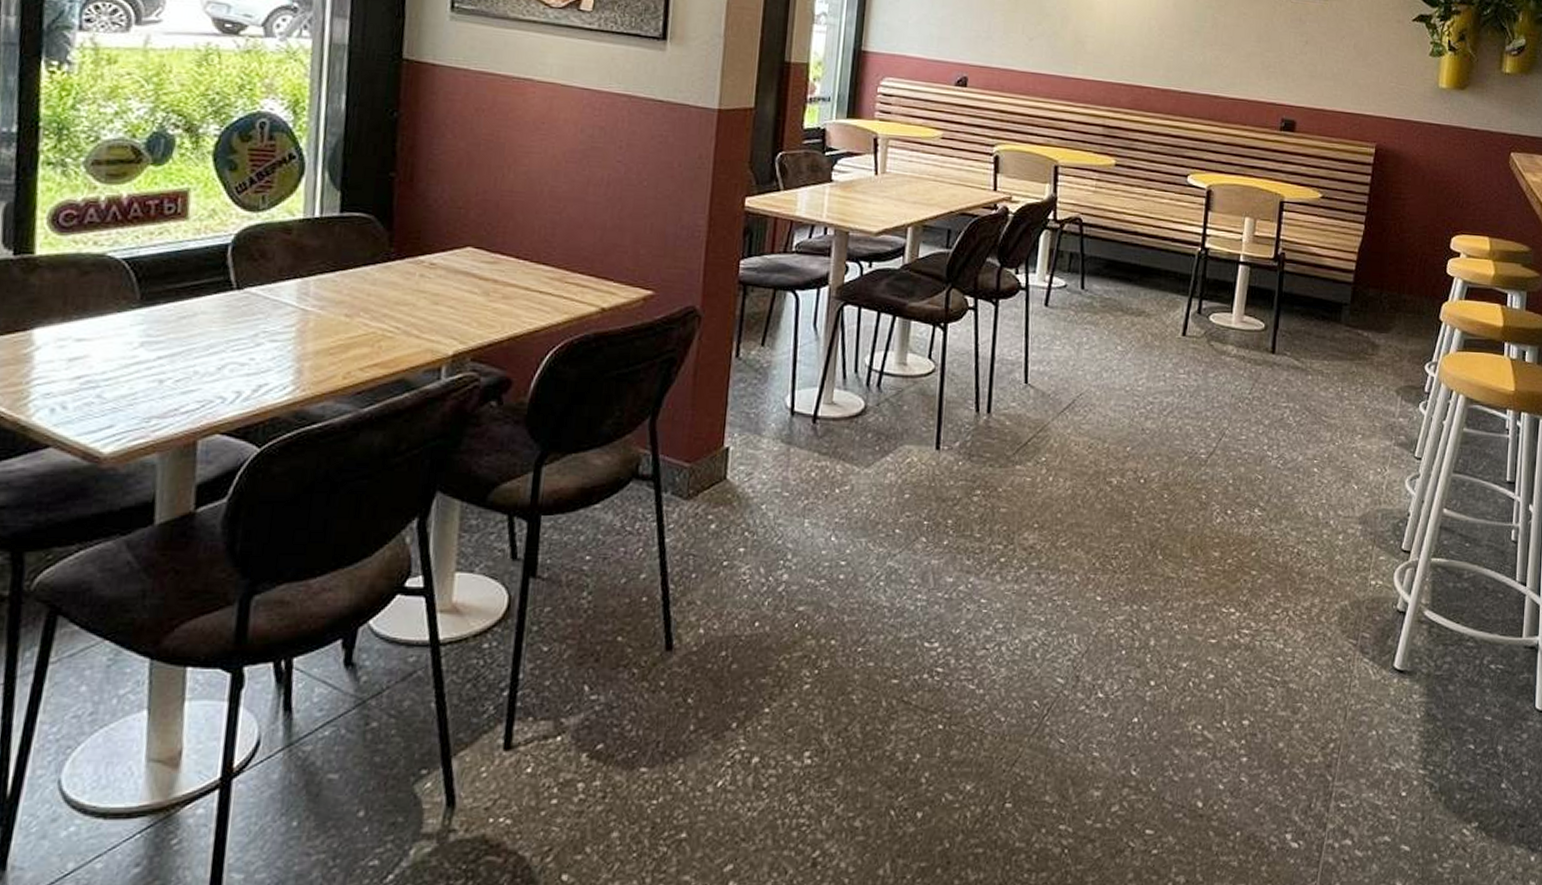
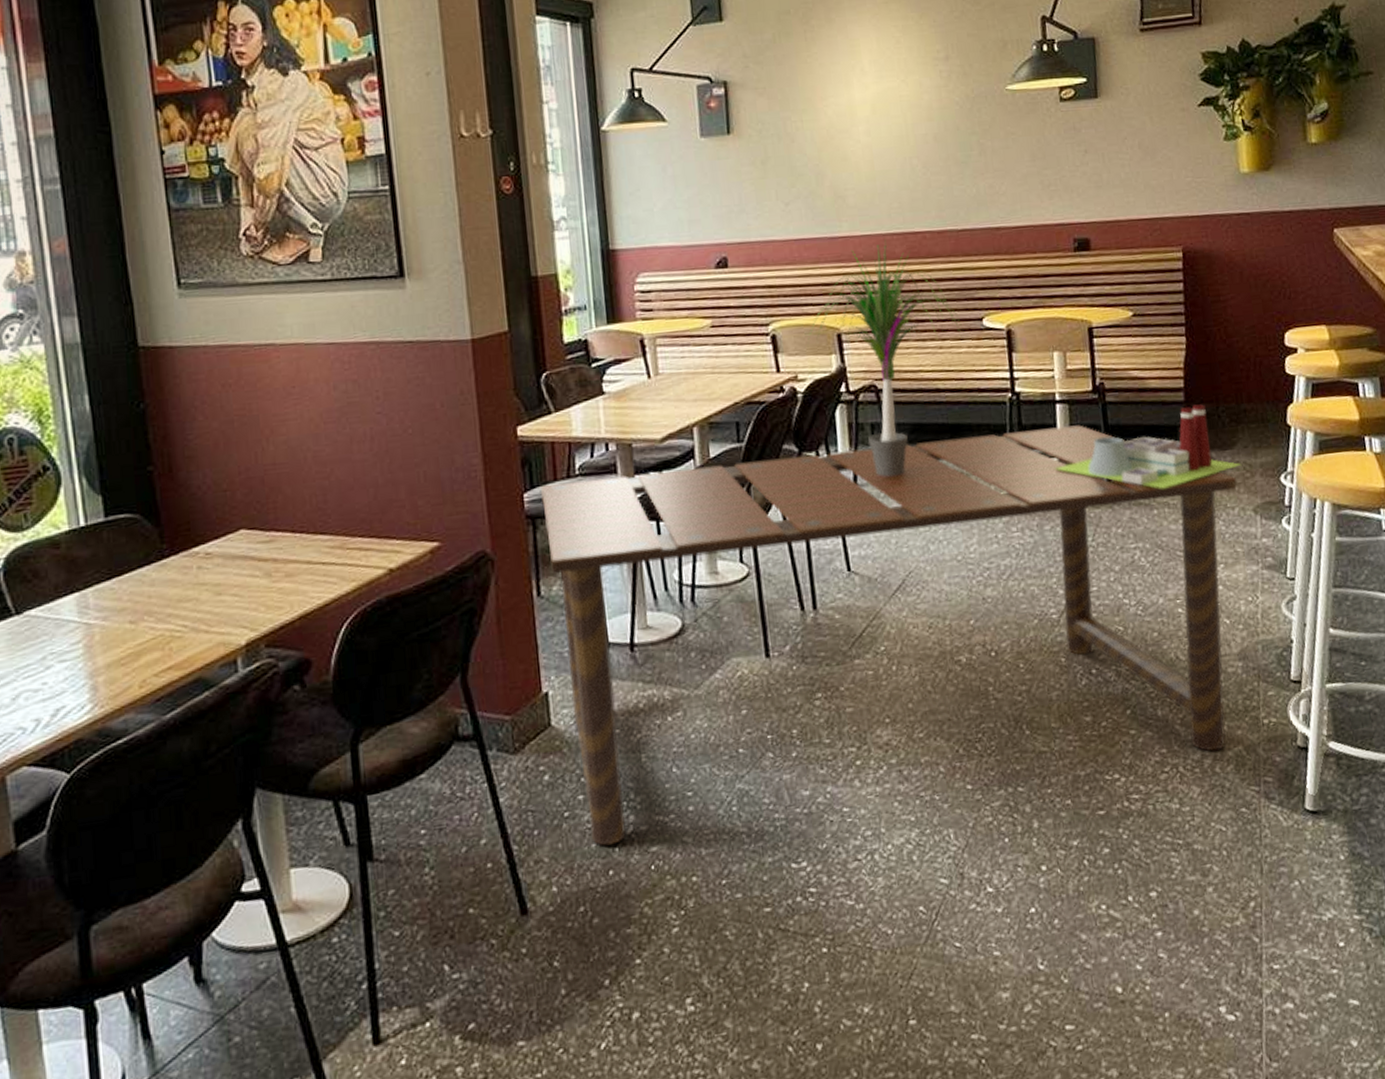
dining table: none [744,255,1386,602] -> present [539,425,1237,846]
potted plant: none [1027,88,1169,305] -> present [808,240,964,477]
architectural model: none [1228,287,1393,358] -> present [1055,404,1242,489]

